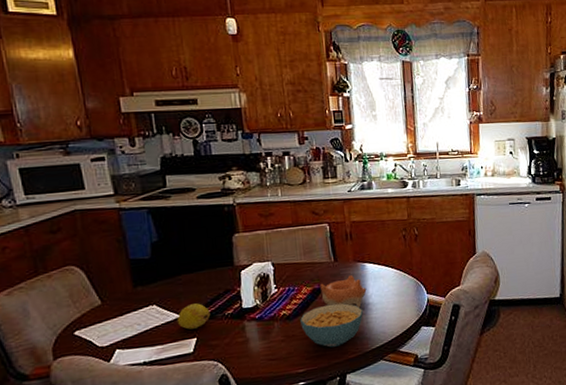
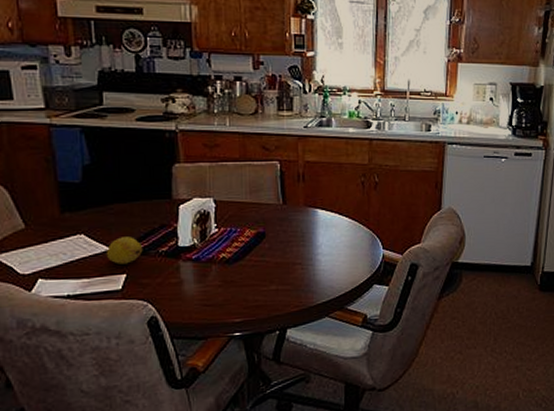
cereal bowl: present [300,303,363,348] -> none [241,250,310,298]
bowl: present [320,275,367,309] -> none [265,221,316,259]

